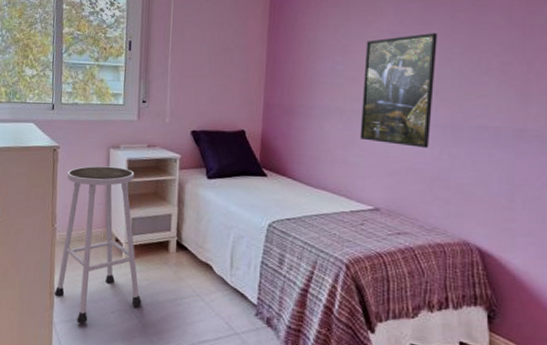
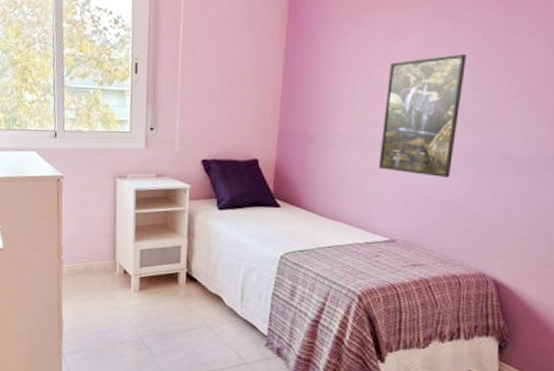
stool: present [54,166,142,324] -> none [62,196,151,355]

